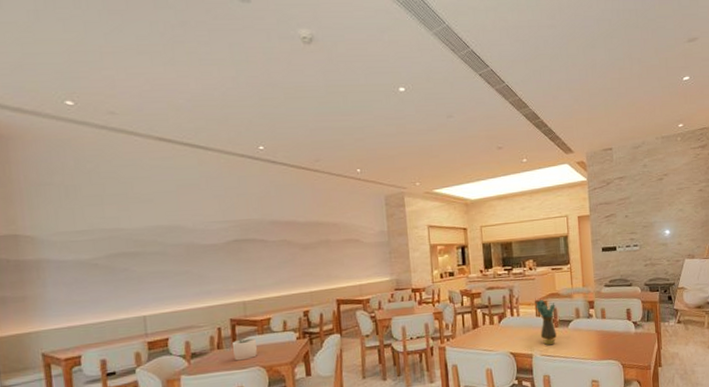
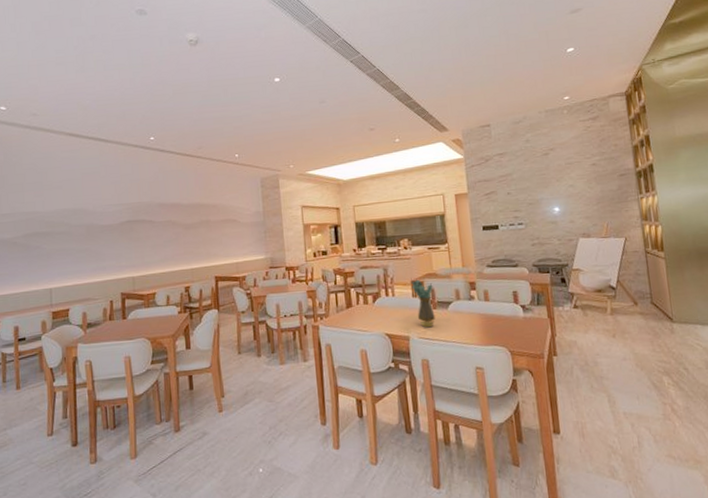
planter: present [231,338,258,361] -> none [121,311,144,332]

